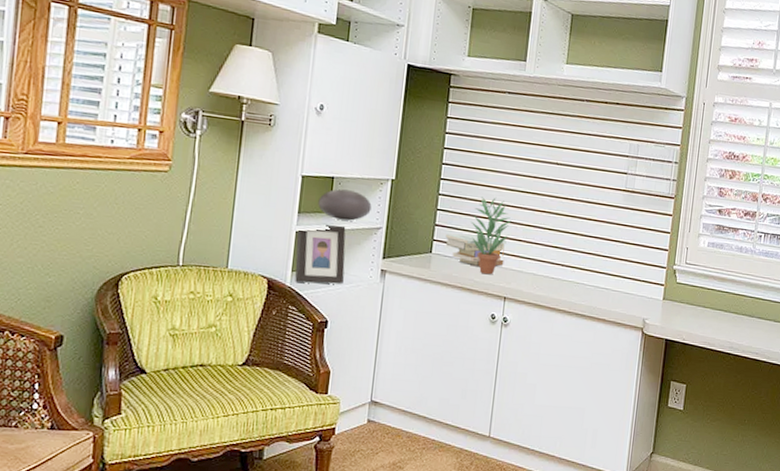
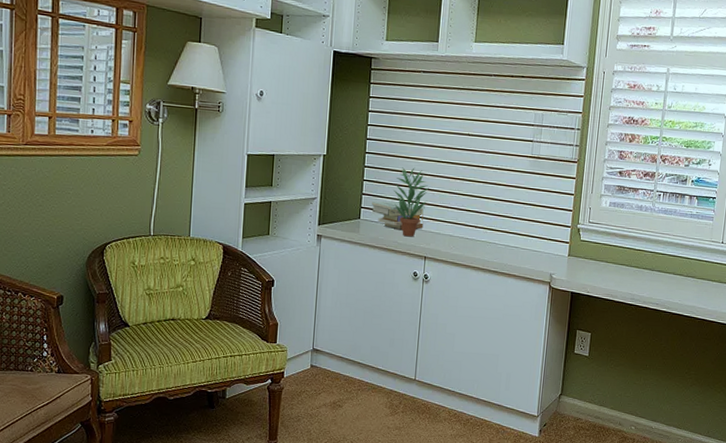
picture frame: present [295,225,346,285] -> none [245,196,287,249]
decorative bowl: present [318,189,372,221] -> none [262,165,307,193]

